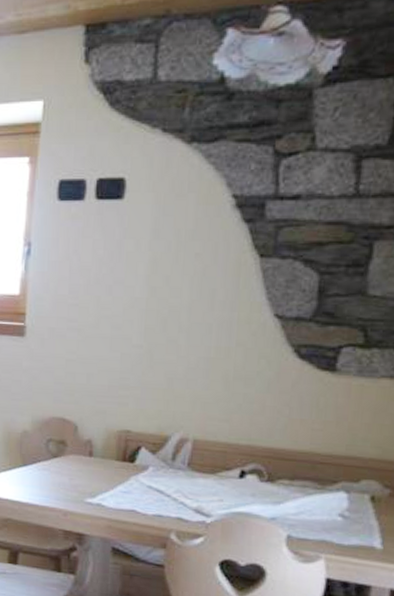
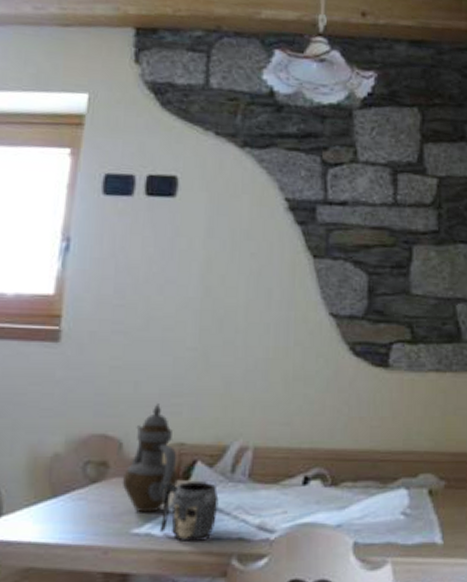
teapot: none [77,393,125,487] -> present [122,402,178,513]
mug: none [109,463,160,516] -> present [159,482,219,543]

